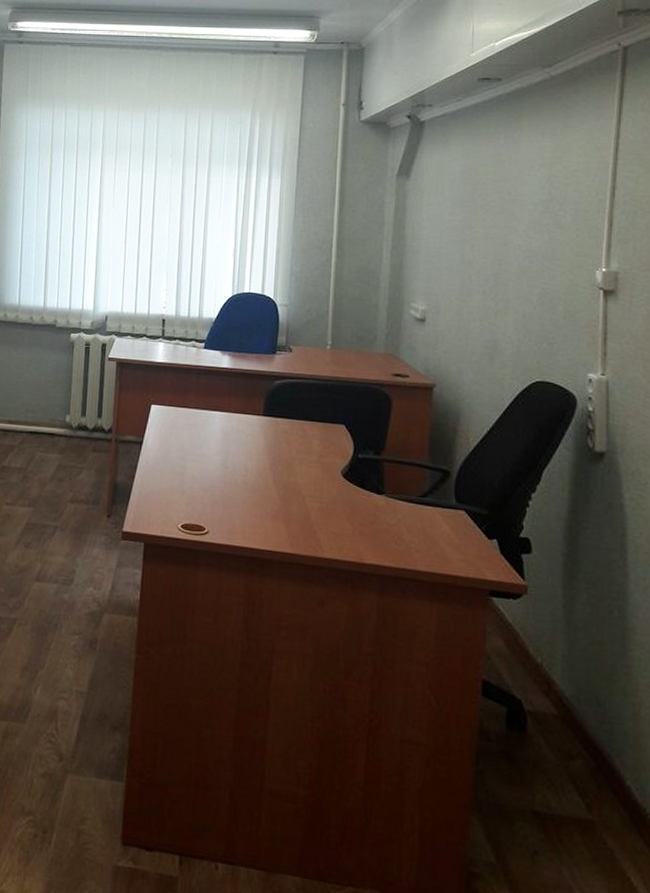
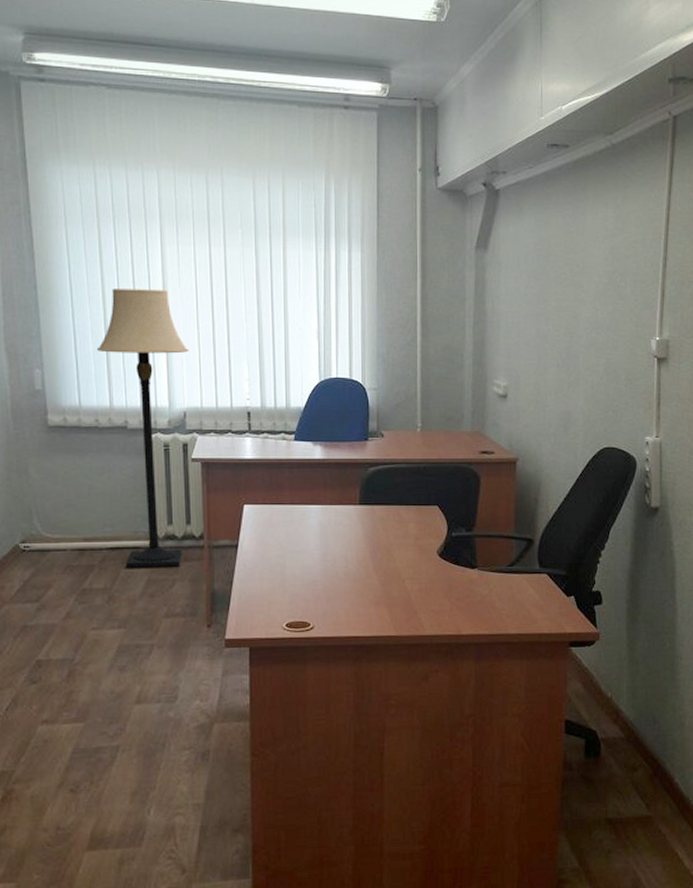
lamp: none [38,207,116,456] -> present [96,289,189,568]

